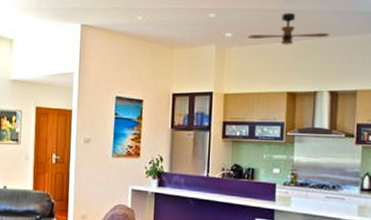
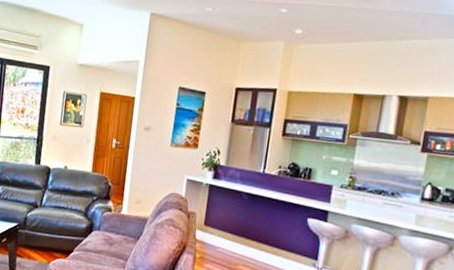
ceiling fan: present [247,13,329,45] -> none [318,12,405,46]

